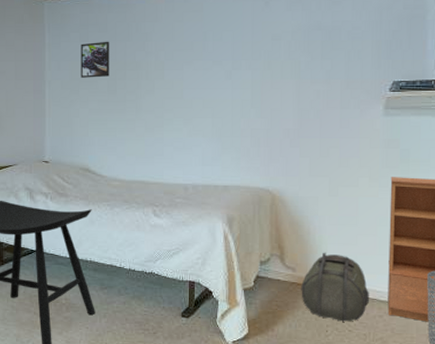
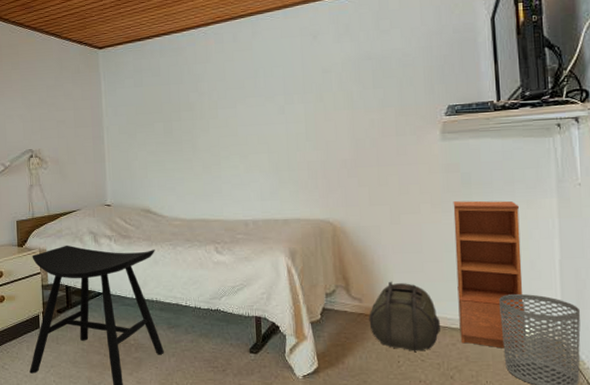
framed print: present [80,41,110,78] -> none [135,84,165,122]

